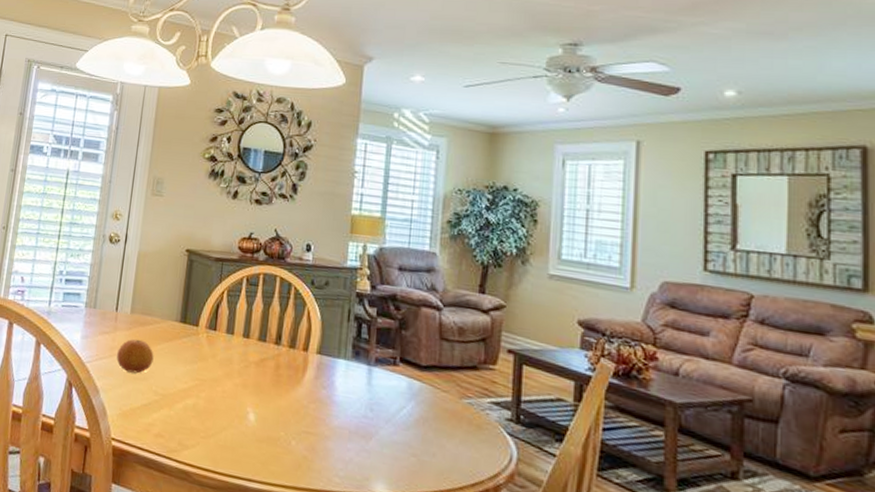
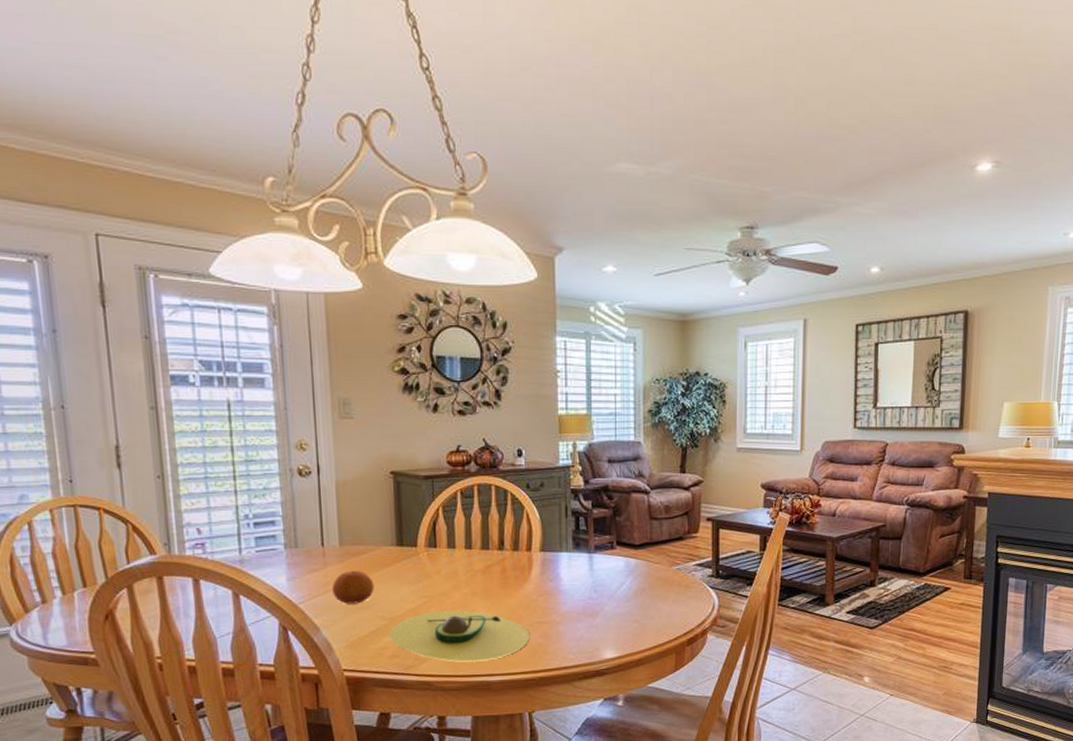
avocado: none [157,396,295,463] -> present [388,610,529,662]

